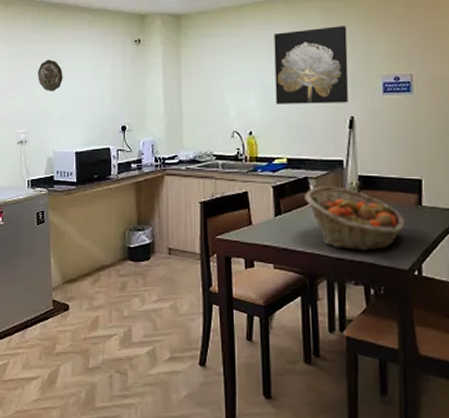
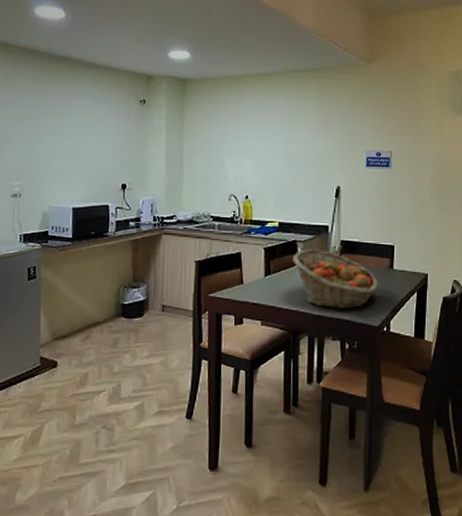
decorative plate: present [38,60,63,91] -> none [37,113,64,145]
wall art: present [274,26,349,104] -> none [271,102,338,174]

